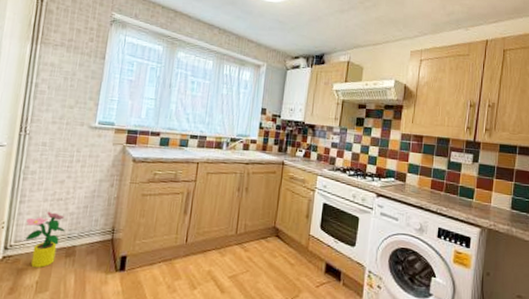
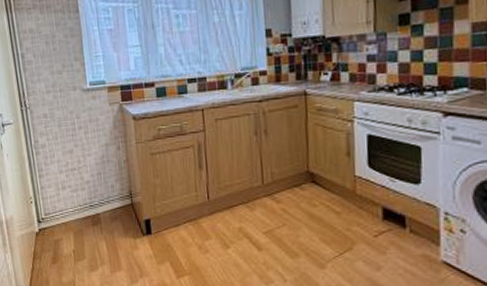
potted plant: present [25,211,65,268] -> none [49,182,86,238]

